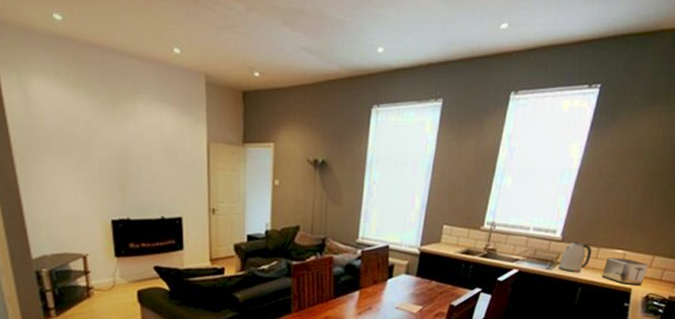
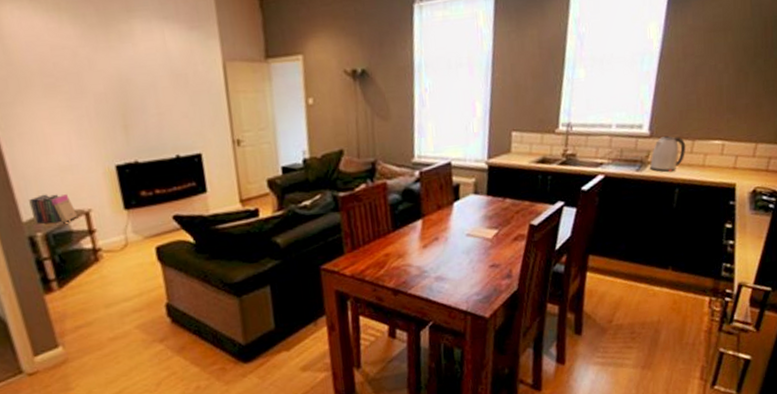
books: none [39,237,77,263] -> present [29,194,78,224]
toaster: present [601,257,649,286] -> none [700,149,752,180]

